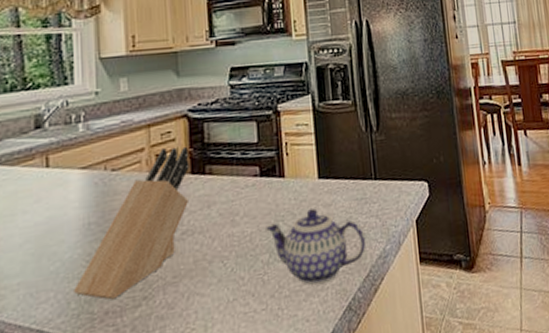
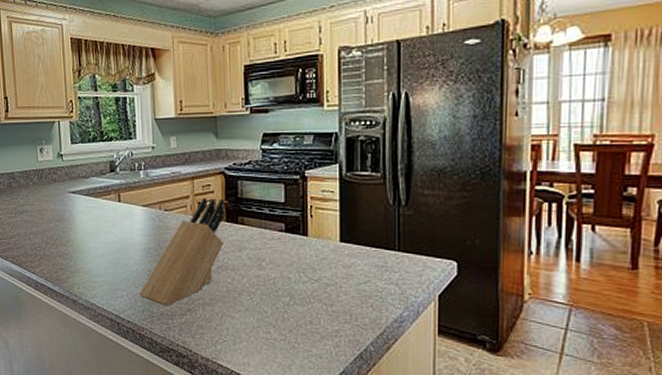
teapot: present [266,208,366,285] -> none [288,267,383,332]

